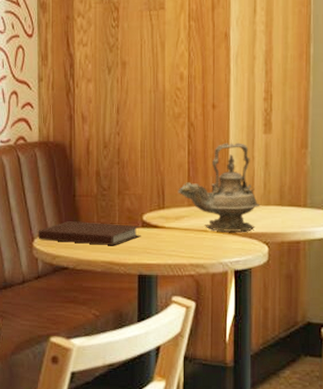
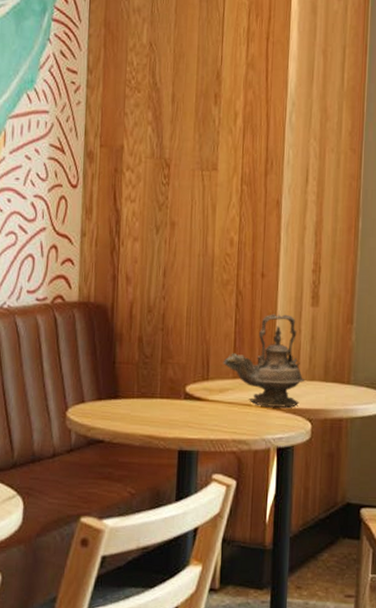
notebook: present [38,221,141,245] -> none [72,390,184,418]

